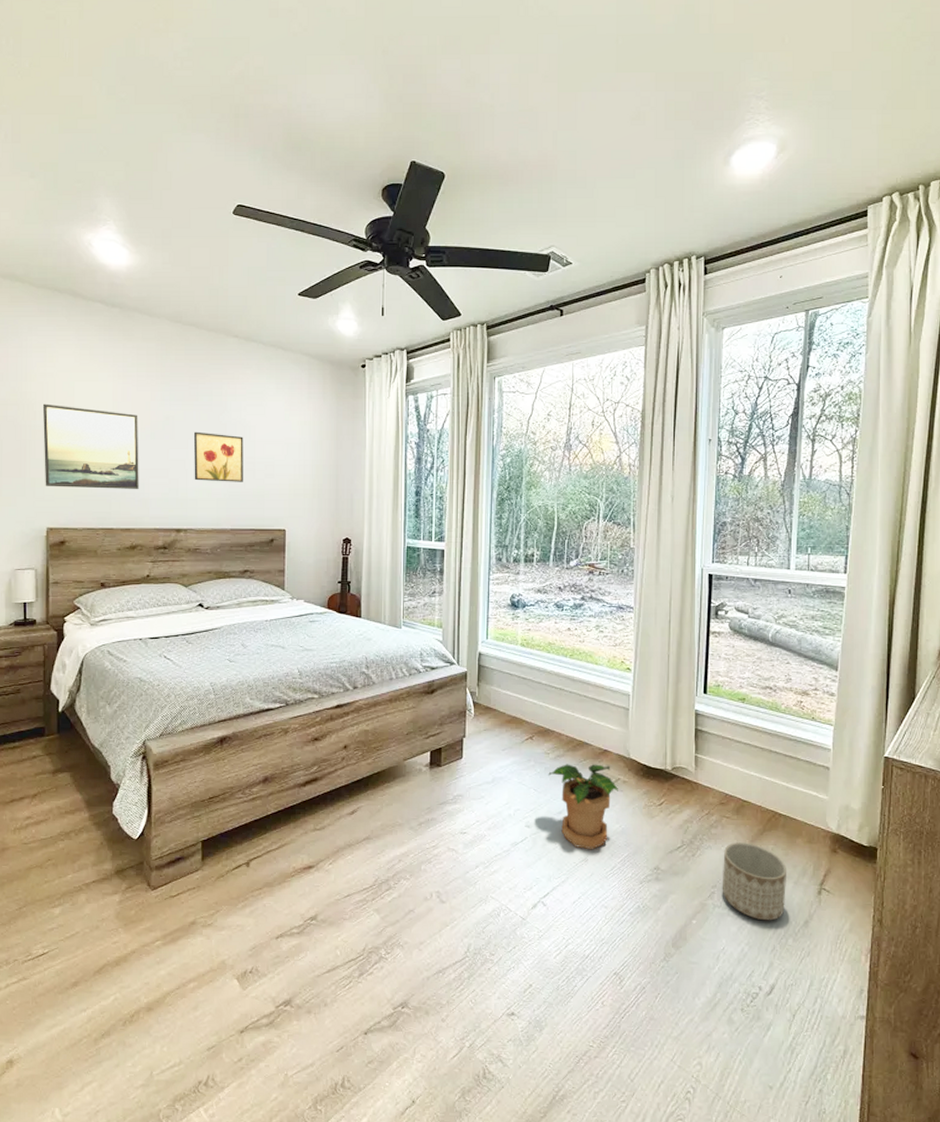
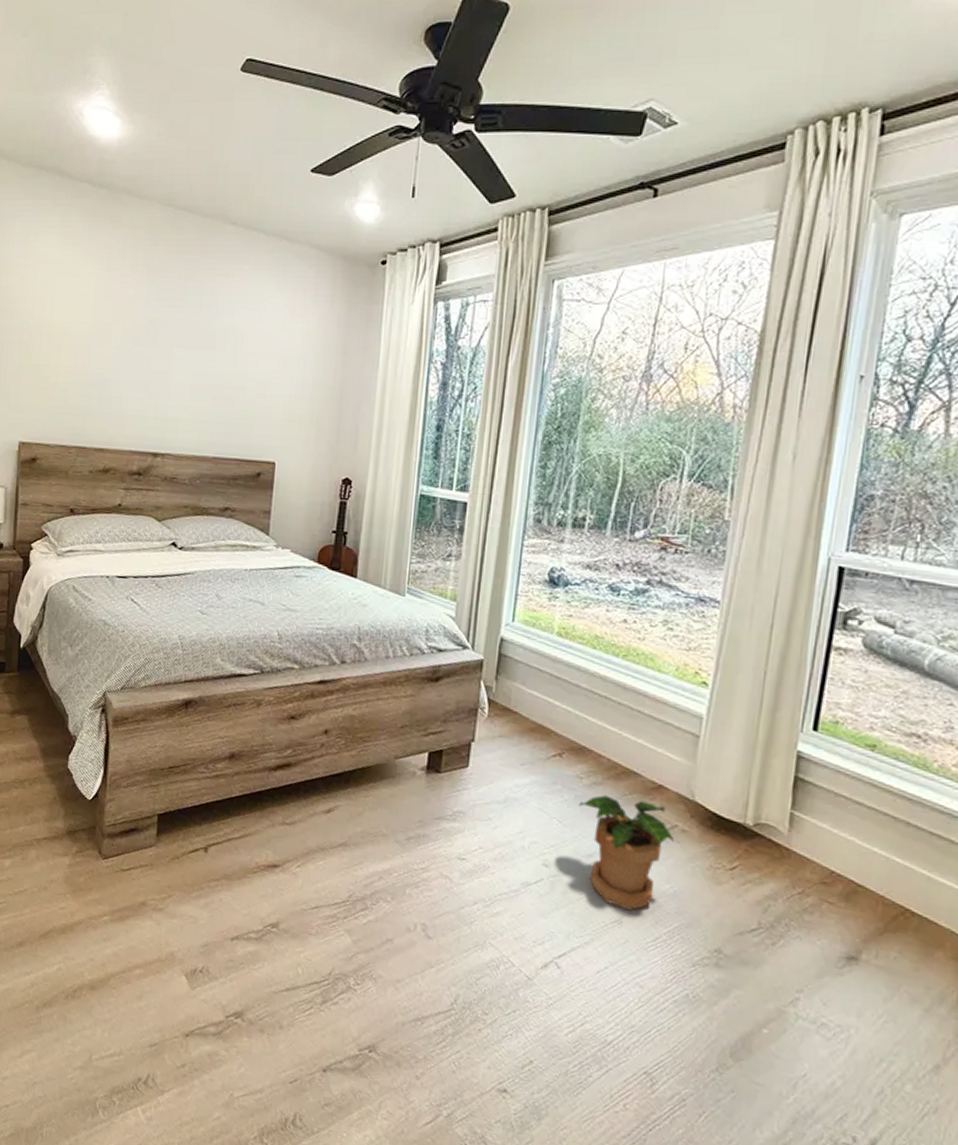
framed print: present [42,403,139,489] -> none [19,300,120,403]
wall art: present [193,431,244,482] -> none [176,338,235,402]
planter: present [722,842,787,921] -> none [810,938,916,1054]

